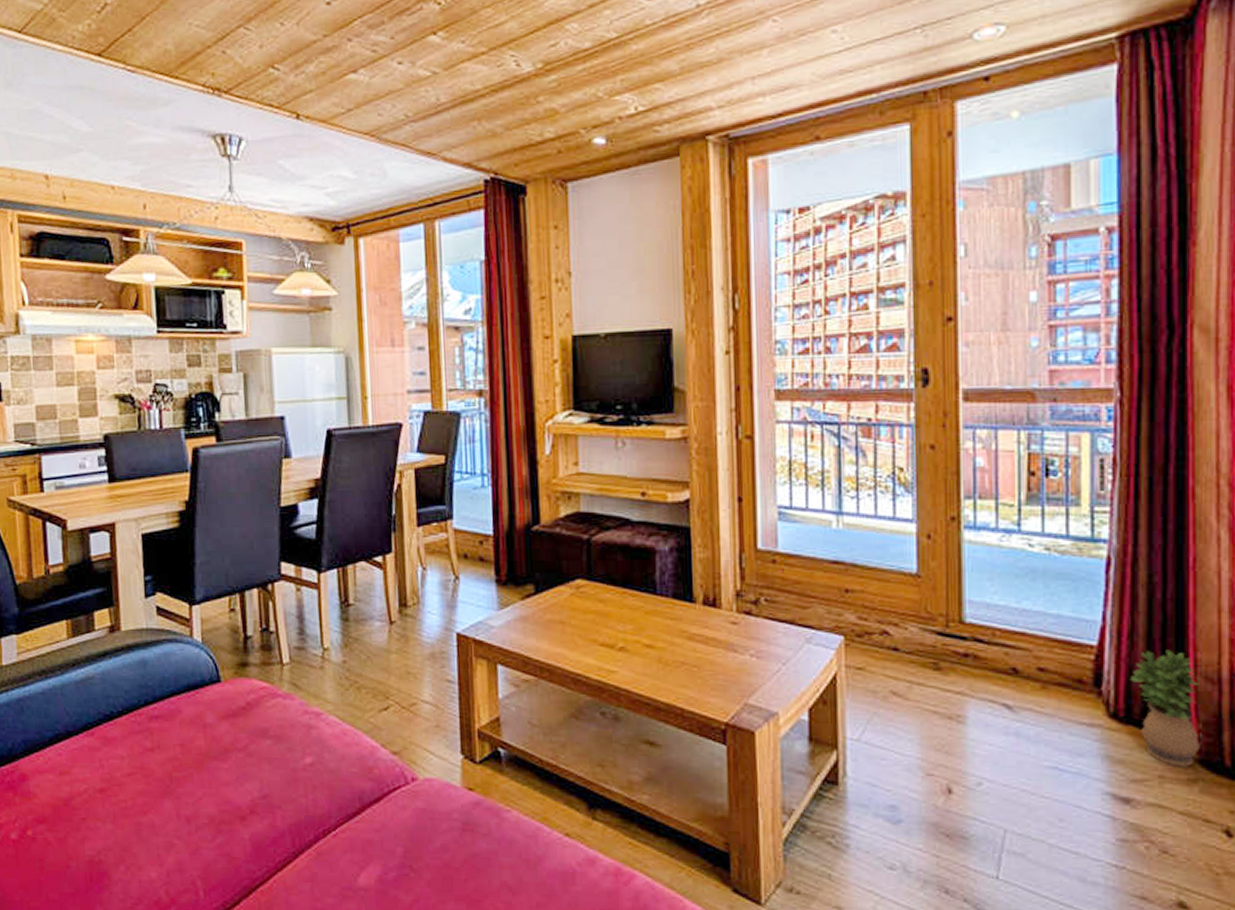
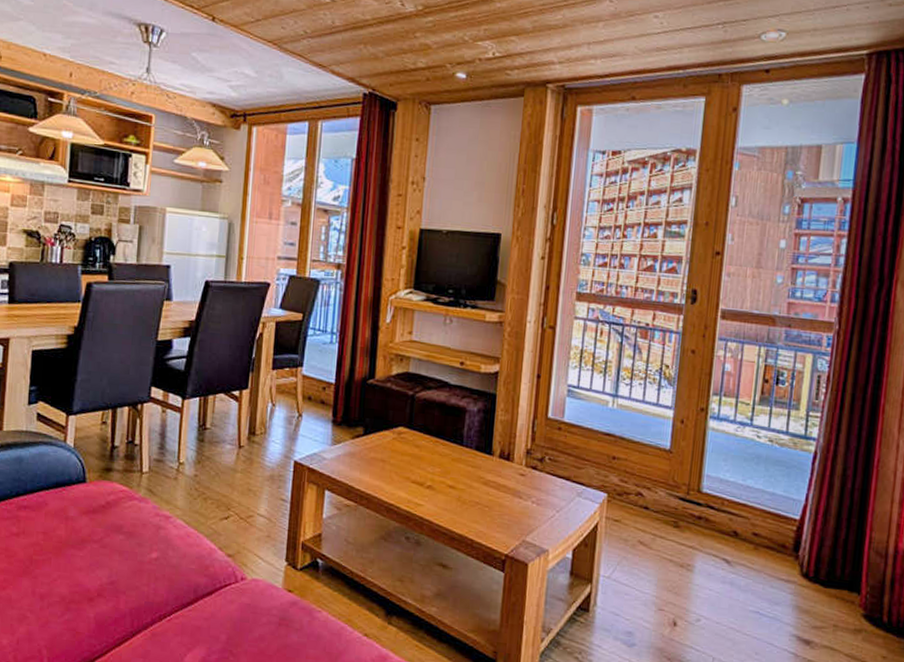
potted plant: present [1131,650,1200,767] -> none [821,527,872,620]

